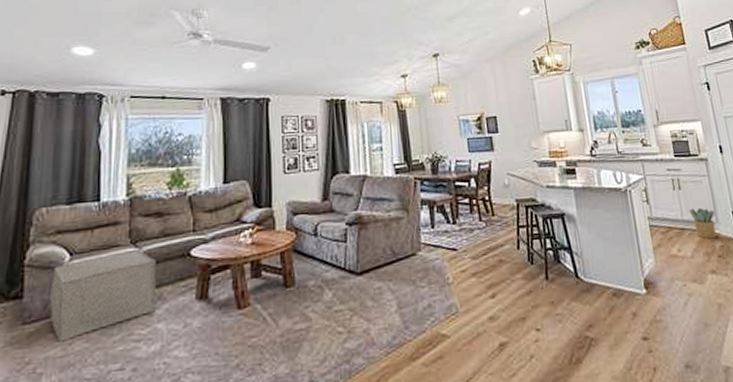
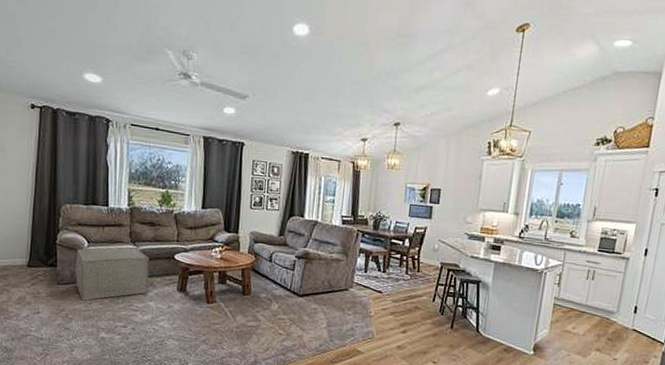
potted plant: present [689,207,717,239] -> none [594,297,619,325]

